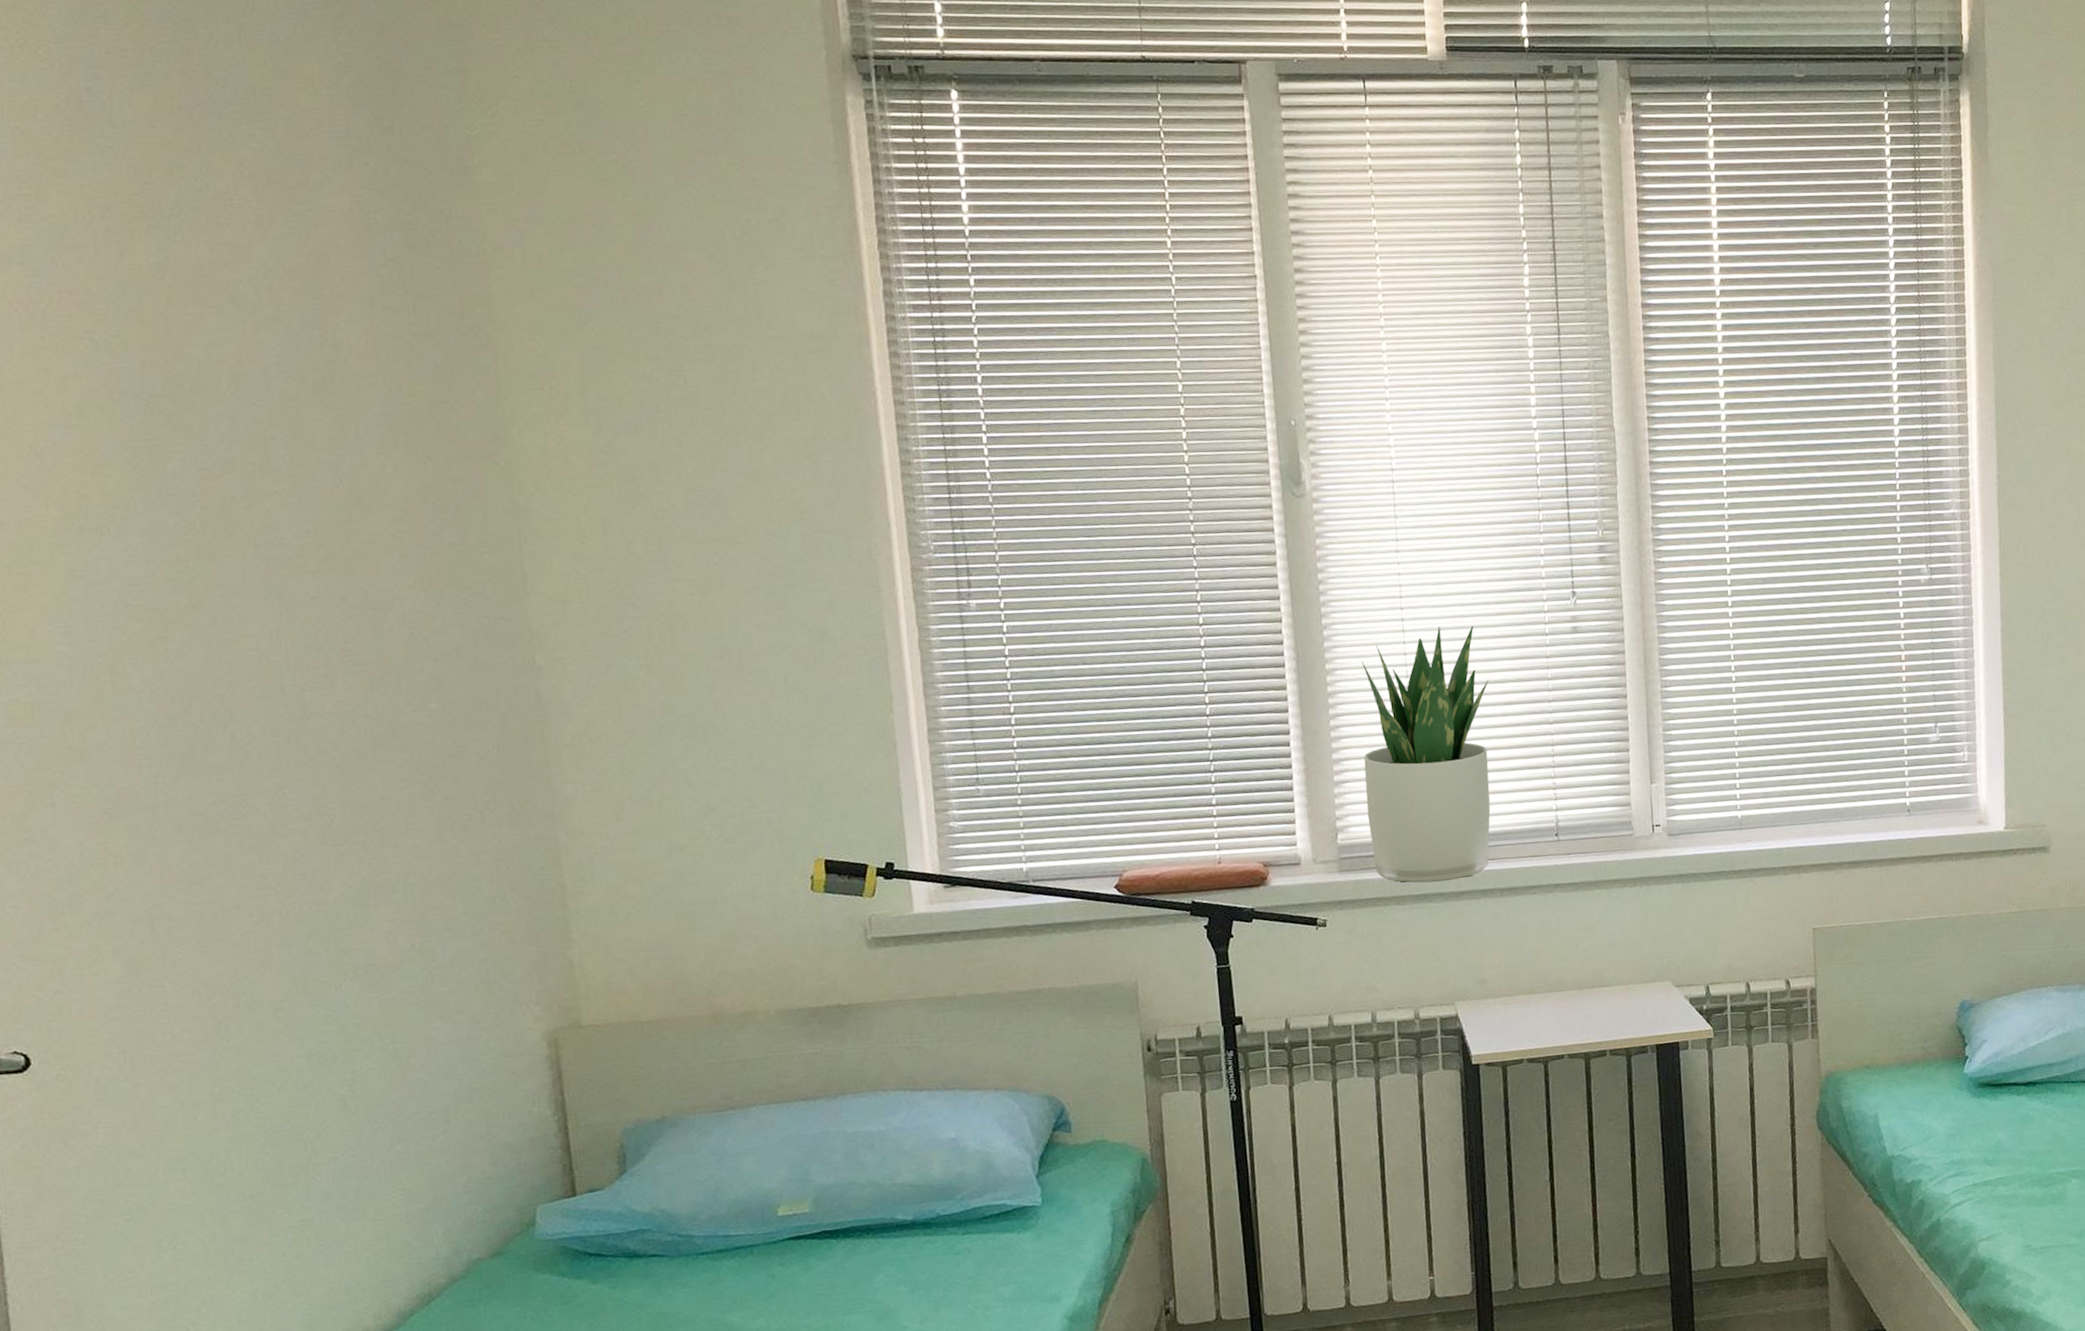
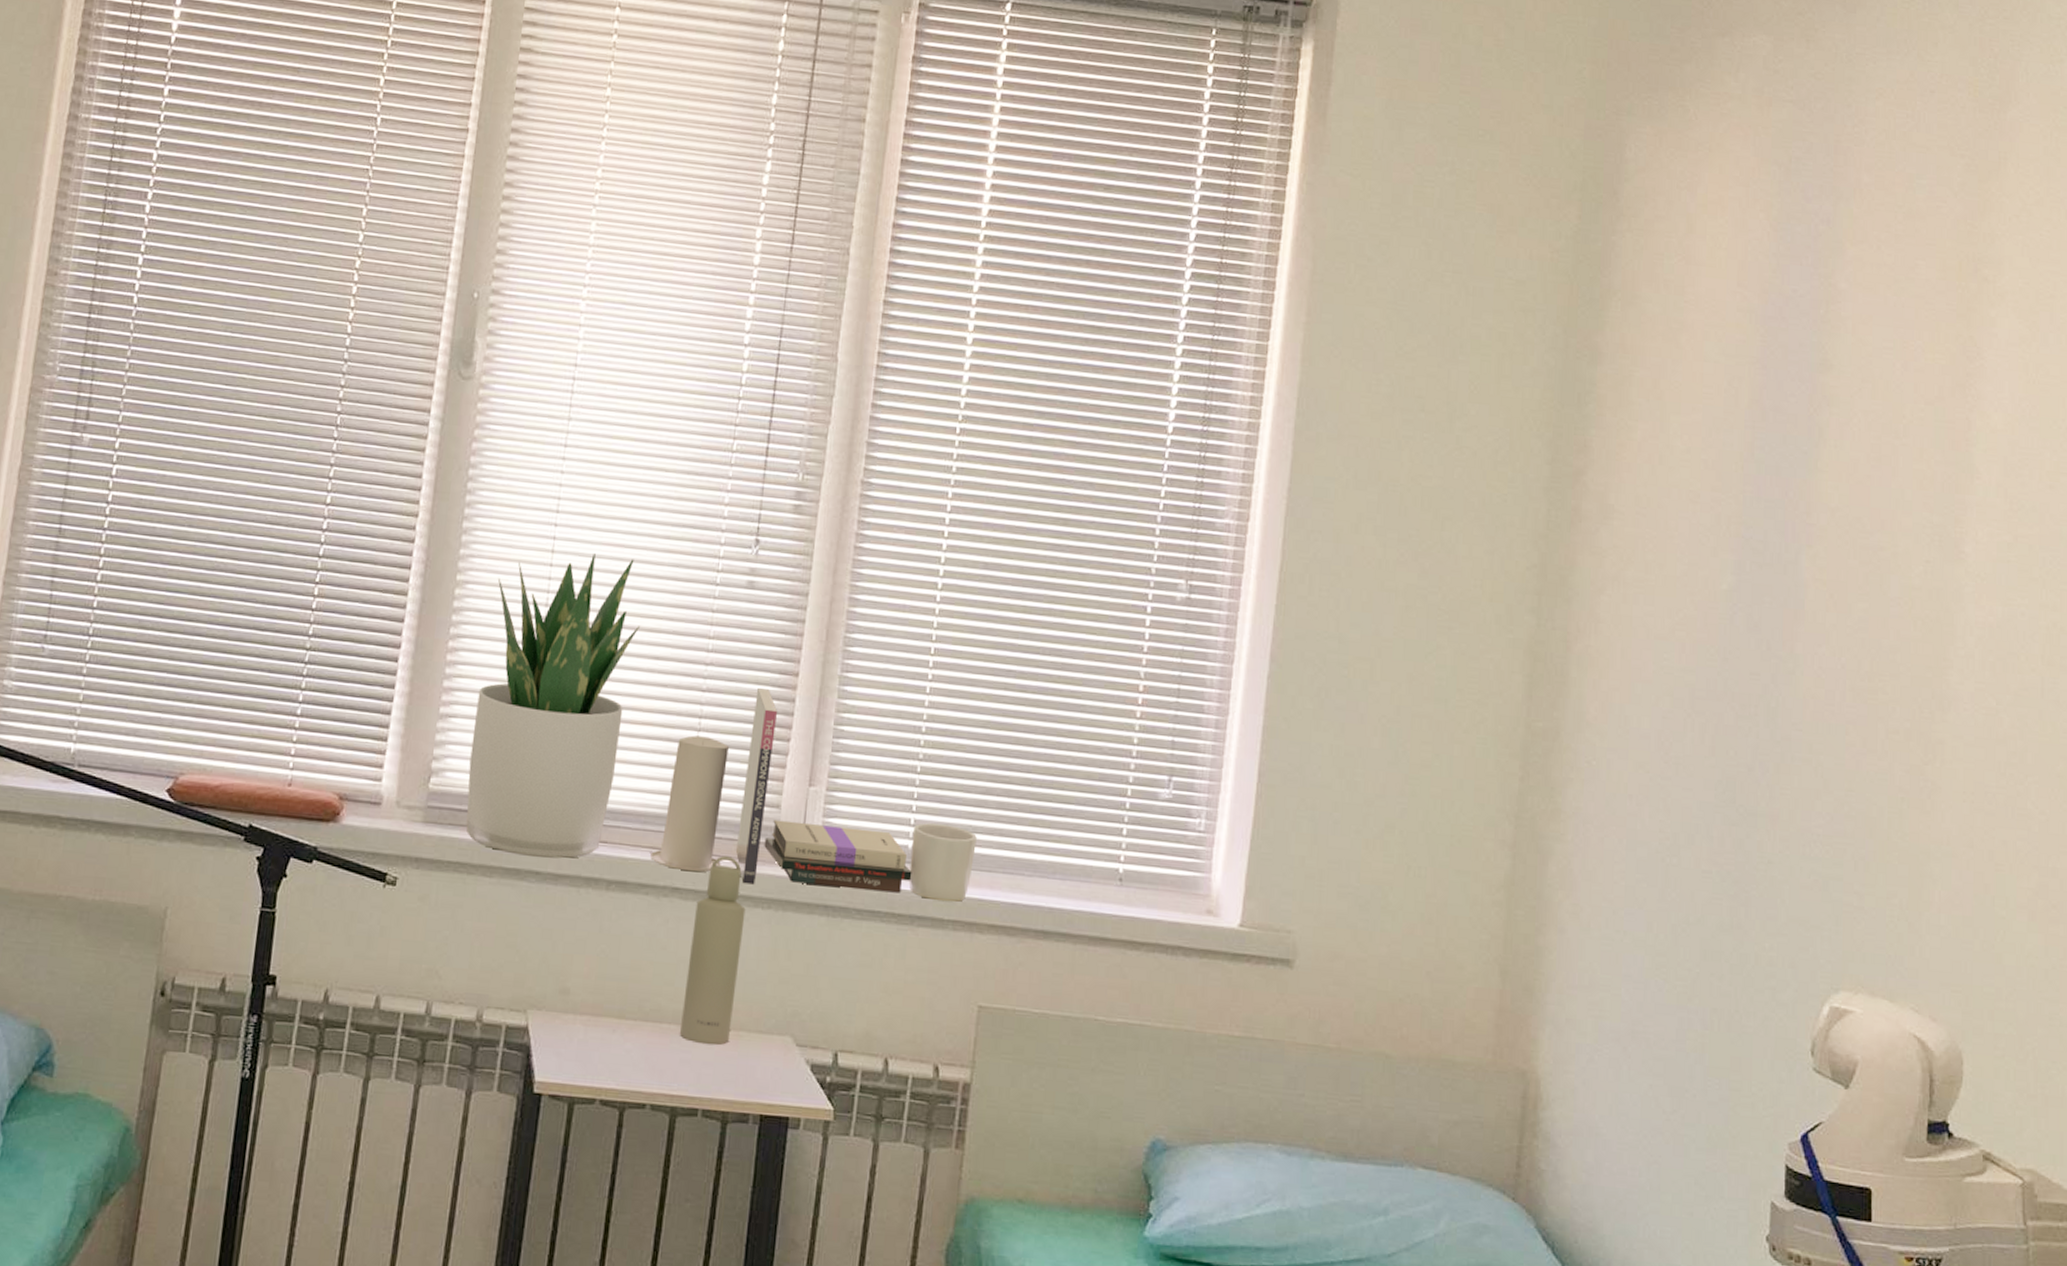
candle: none [1532,759,1591,870] -> present [650,735,729,872]
bottle: none [1576,851,1621,1001] -> present [679,856,746,1046]
book: none [1595,712,1621,871] -> present [736,688,778,885]
books: none [1622,808,1745,862] -> present [764,819,912,893]
mug: none [1740,793,1792,855] -> present [908,823,977,903]

